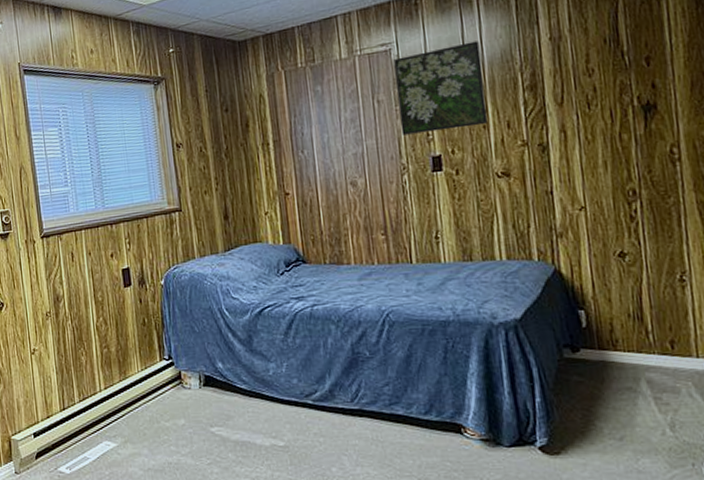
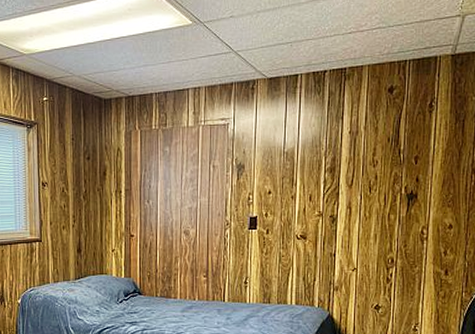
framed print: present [394,40,488,136] -> none [229,126,297,197]

